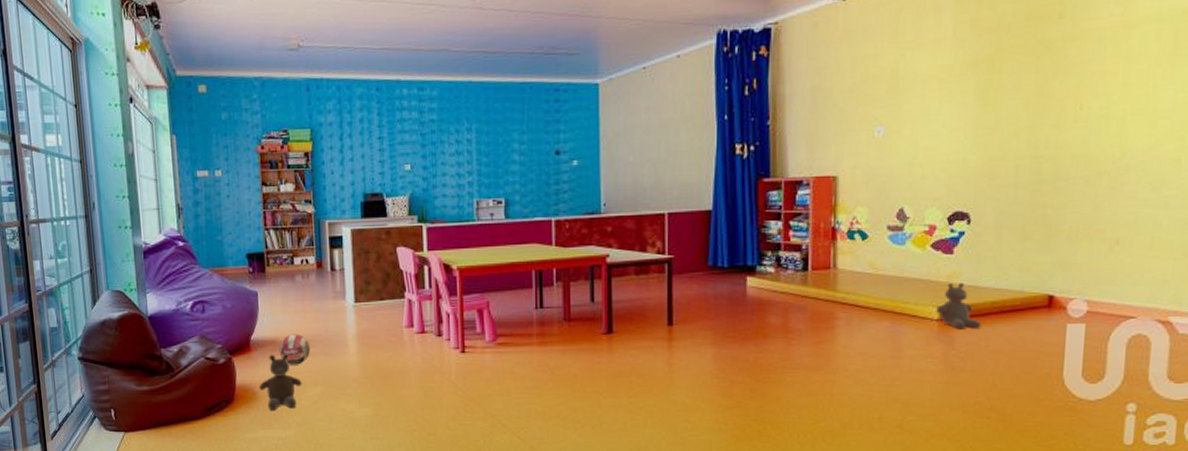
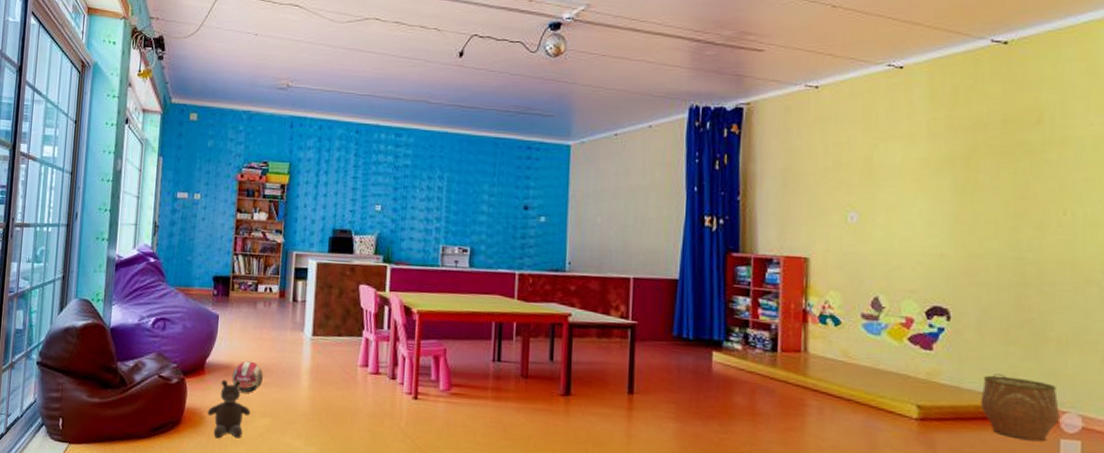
stuffed animal: present [936,283,981,330] -> none [915,381,965,433]
basket: none [996,270,1067,329] -> present [980,374,1059,442]

